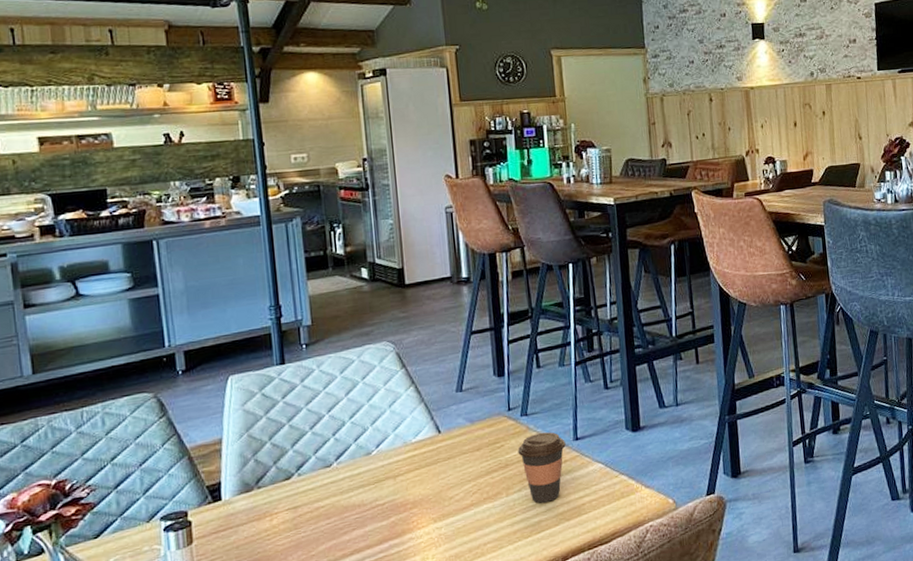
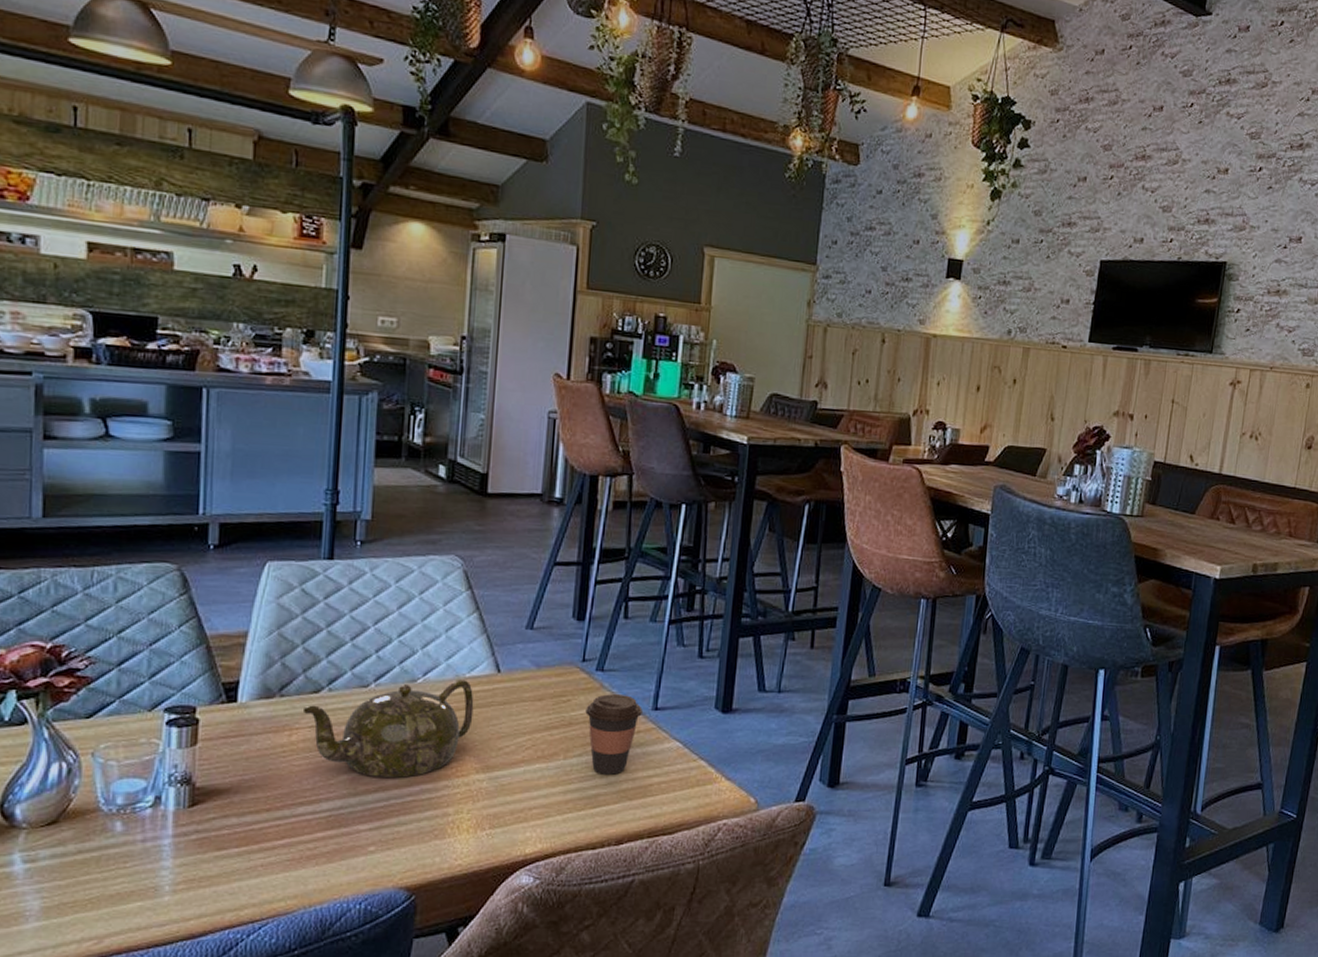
teapot: none [278,445,424,543] -> present [302,679,474,778]

